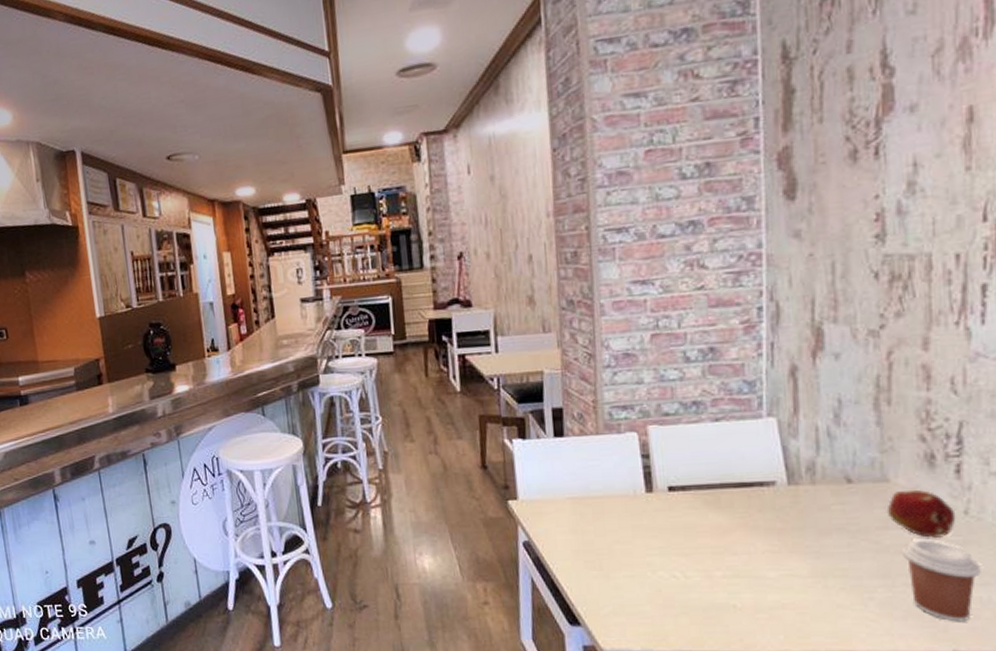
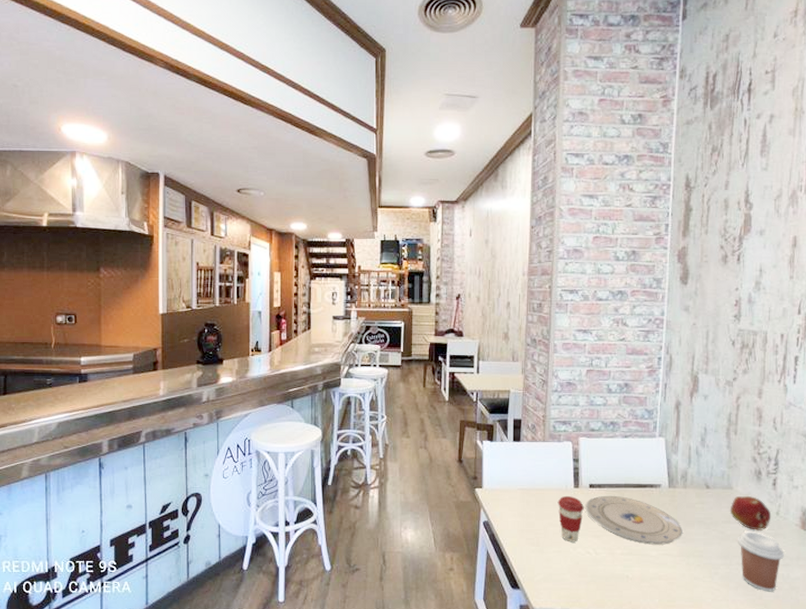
coffee cup: none [623,503,663,564] -> present [557,495,584,542]
plate: none [664,499,814,563] -> present [585,495,683,545]

